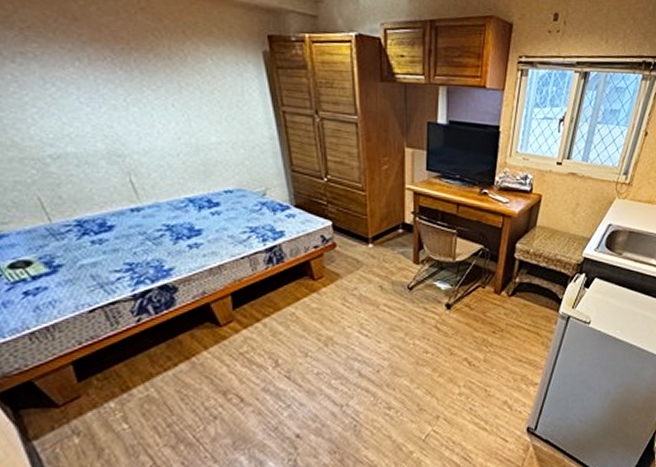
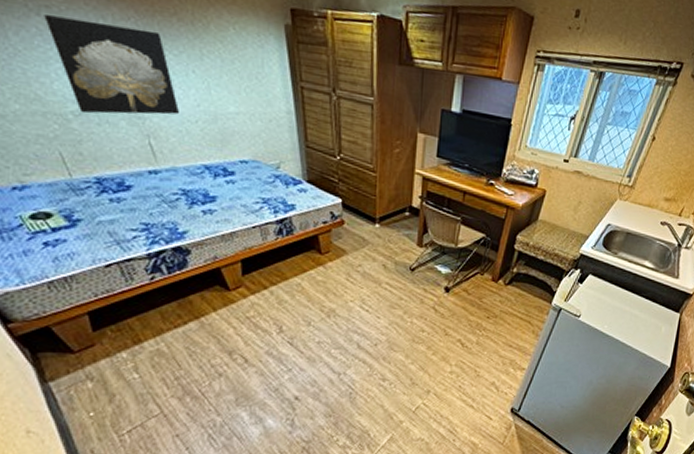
wall art: none [19,61,161,156] -> present [44,15,180,115]

